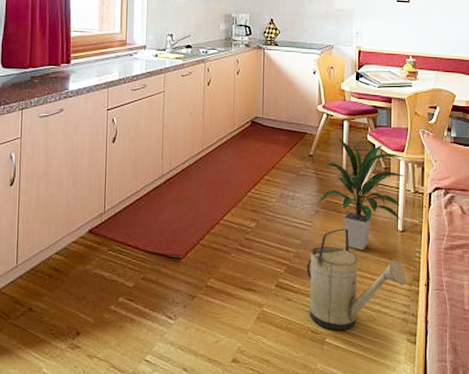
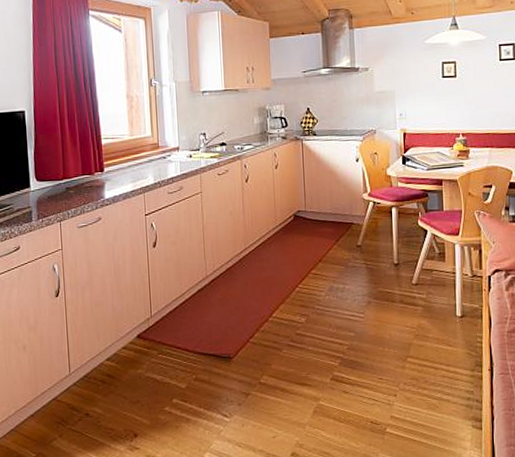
watering can: present [307,228,407,331] -> none [362,317,469,421]
indoor plant: present [317,135,406,250] -> none [369,223,462,338]

